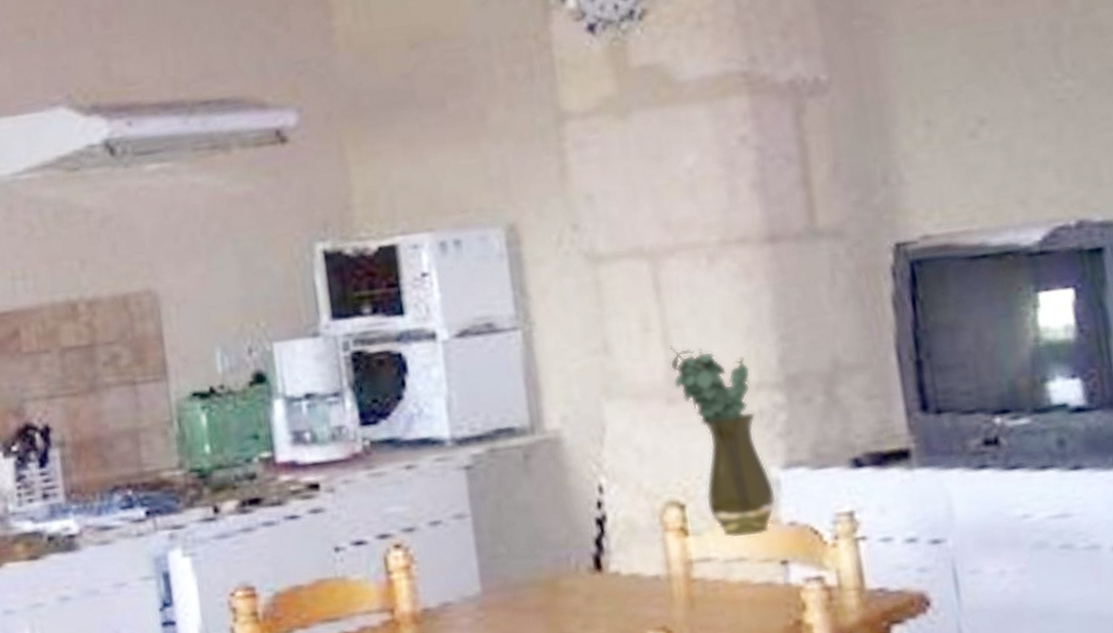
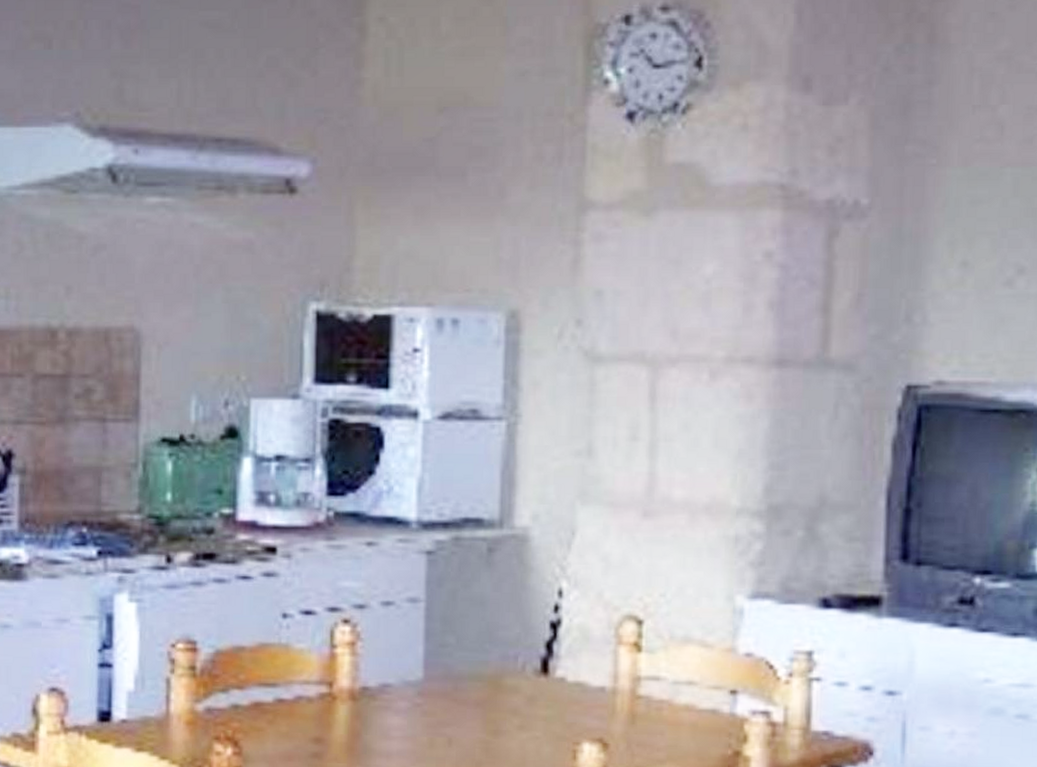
vase: present [670,346,777,538] -> none [652,458,738,662]

